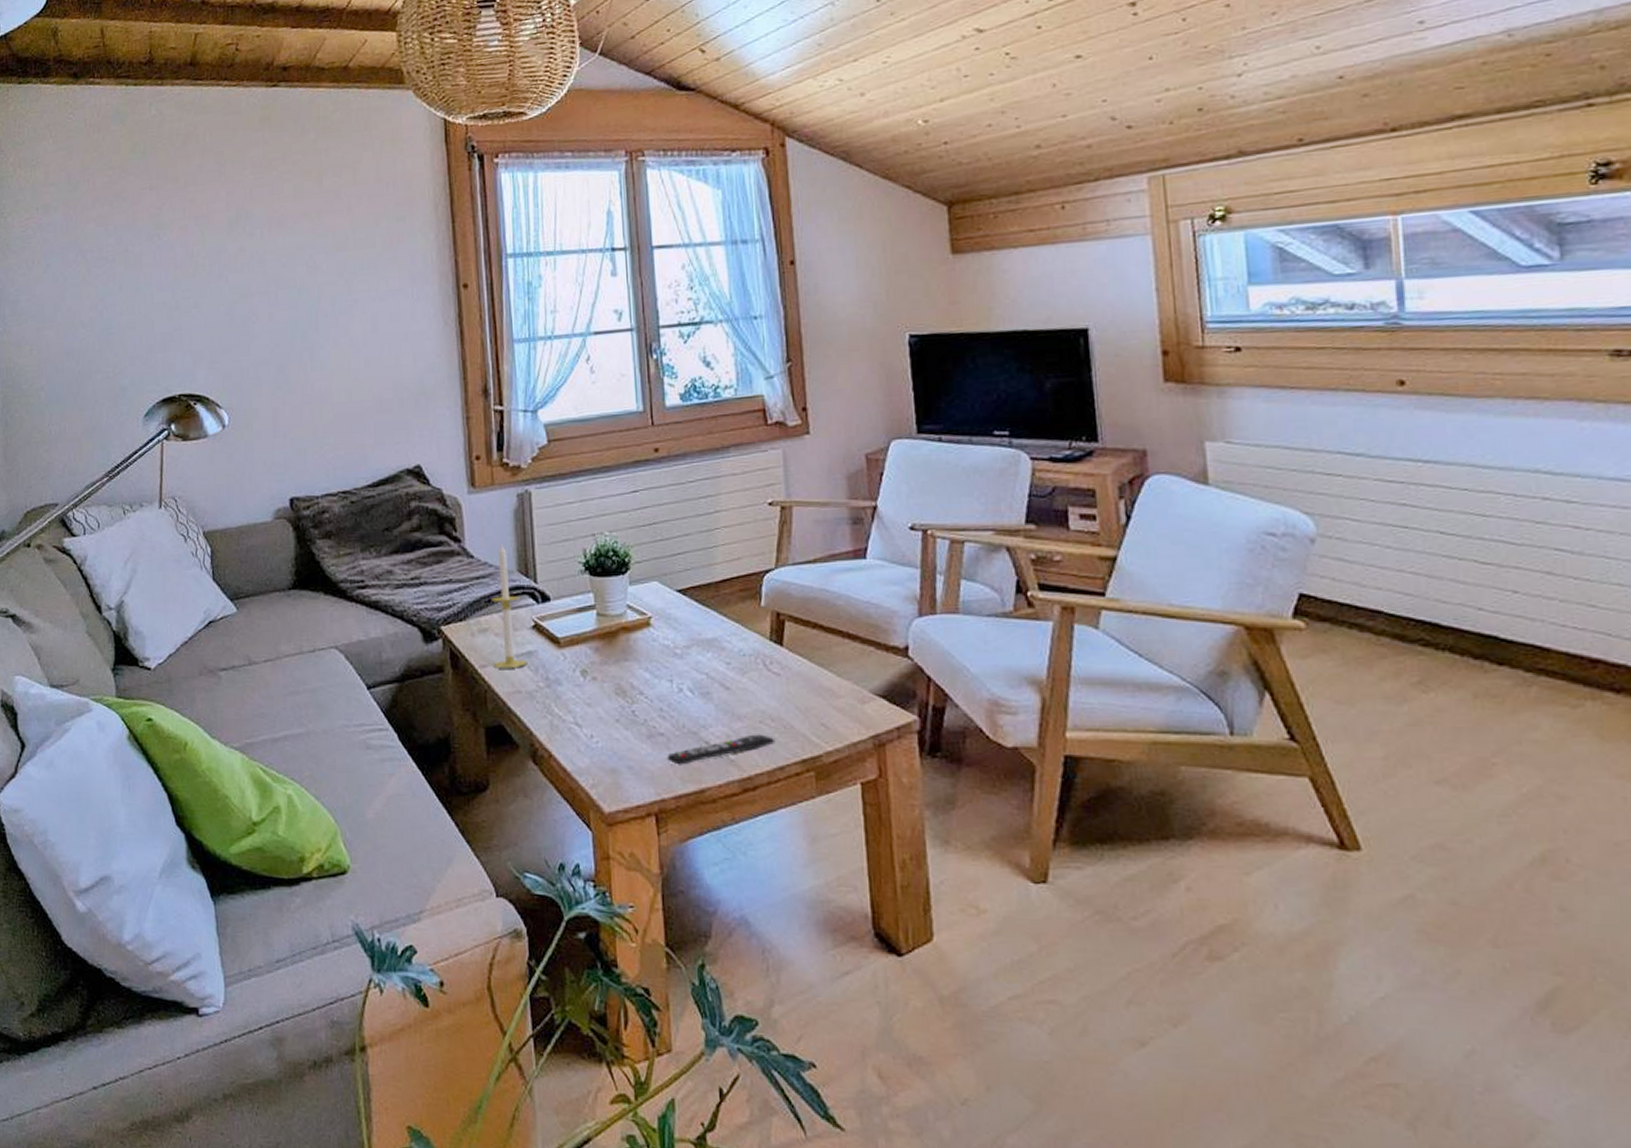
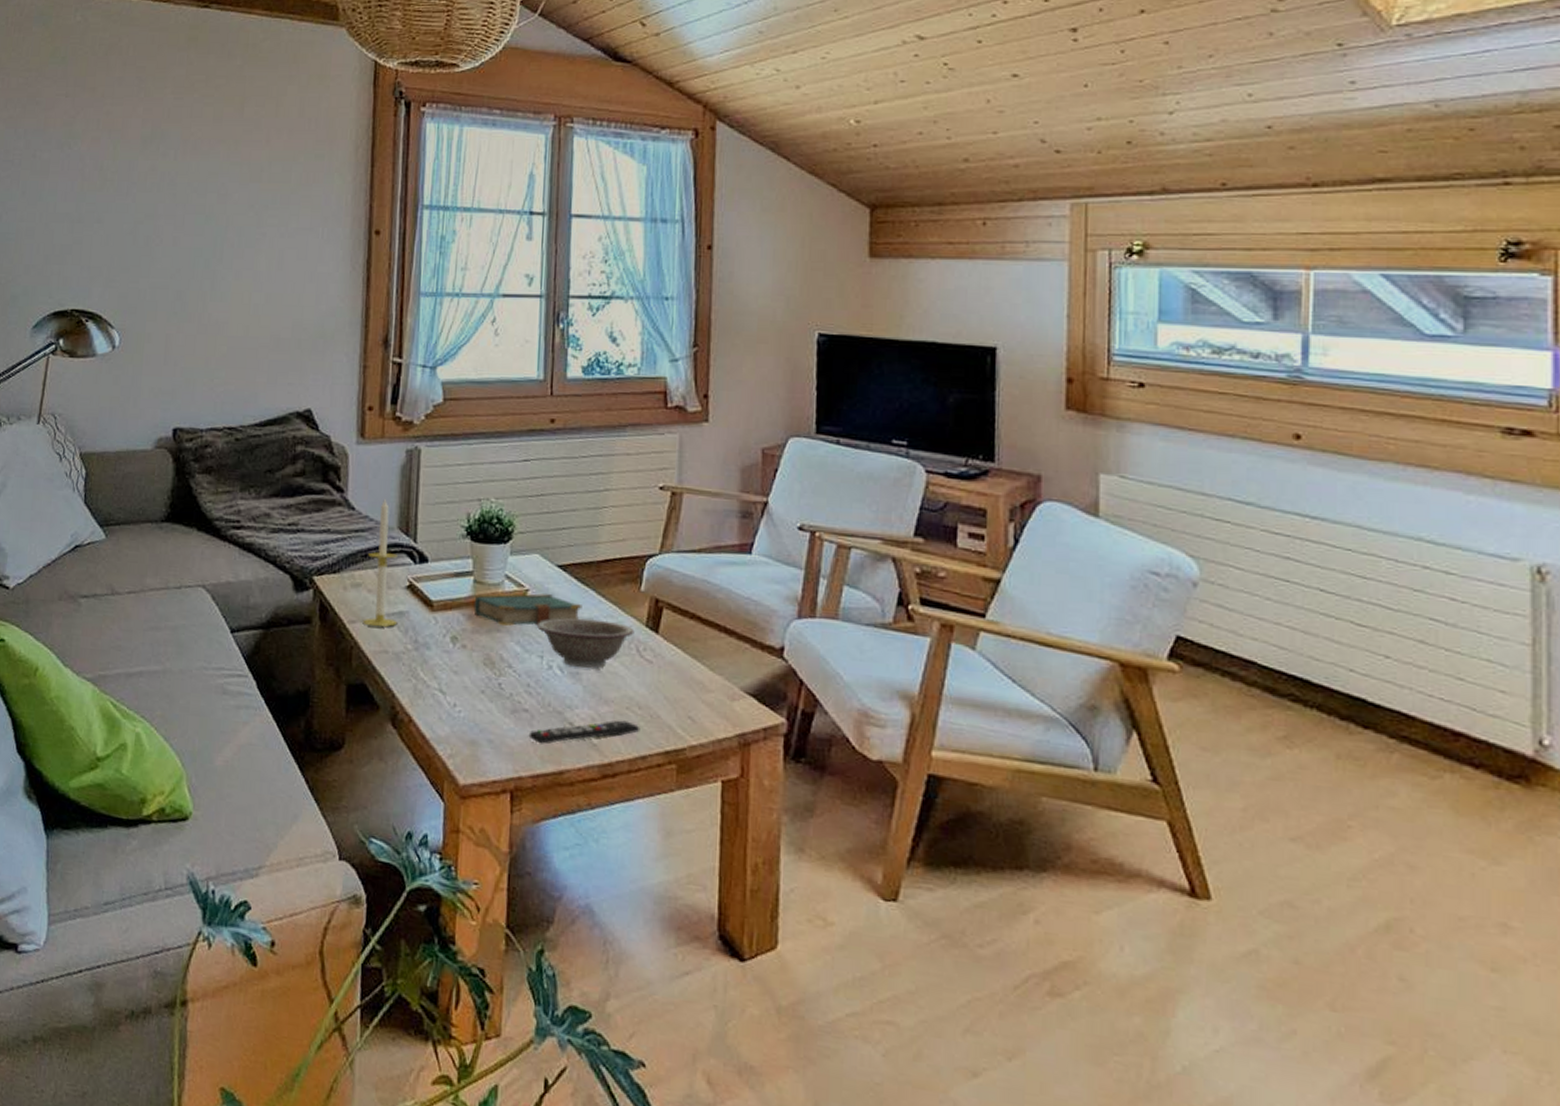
book: none [599,619,706,654] -> present [474,593,582,626]
decorative bowl: none [664,639,759,687] -> present [537,618,635,668]

